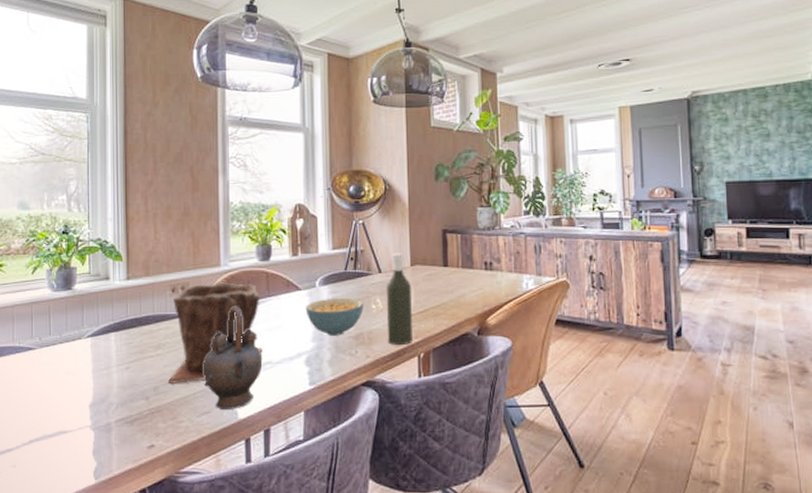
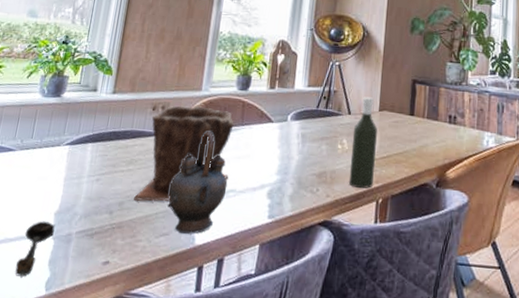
spoon: none [60,414,92,469] -> present [15,221,55,277]
cereal bowl: present [305,297,365,336] -> none [274,133,331,172]

